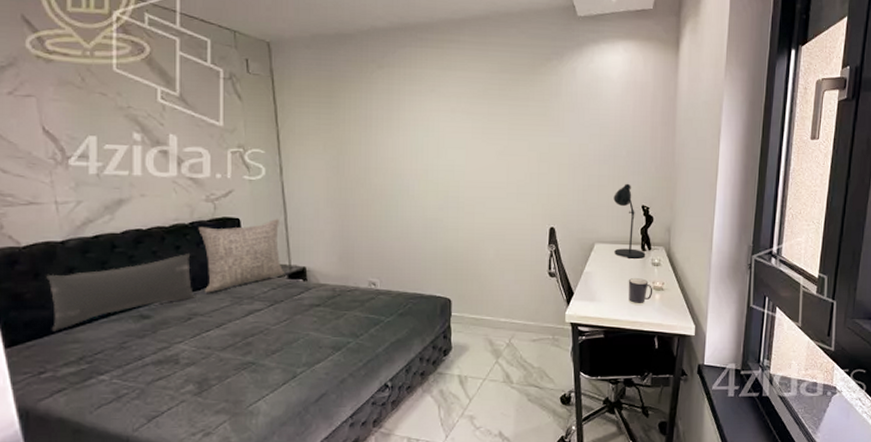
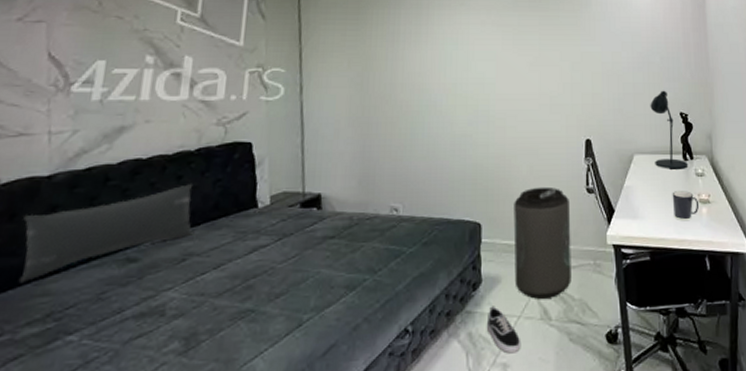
pillow: present [198,219,284,293] -> none [205,142,297,229]
shoe: none [455,369,486,408] -> present [486,306,521,354]
trash bin: none [480,269,533,365] -> present [513,186,571,299]

